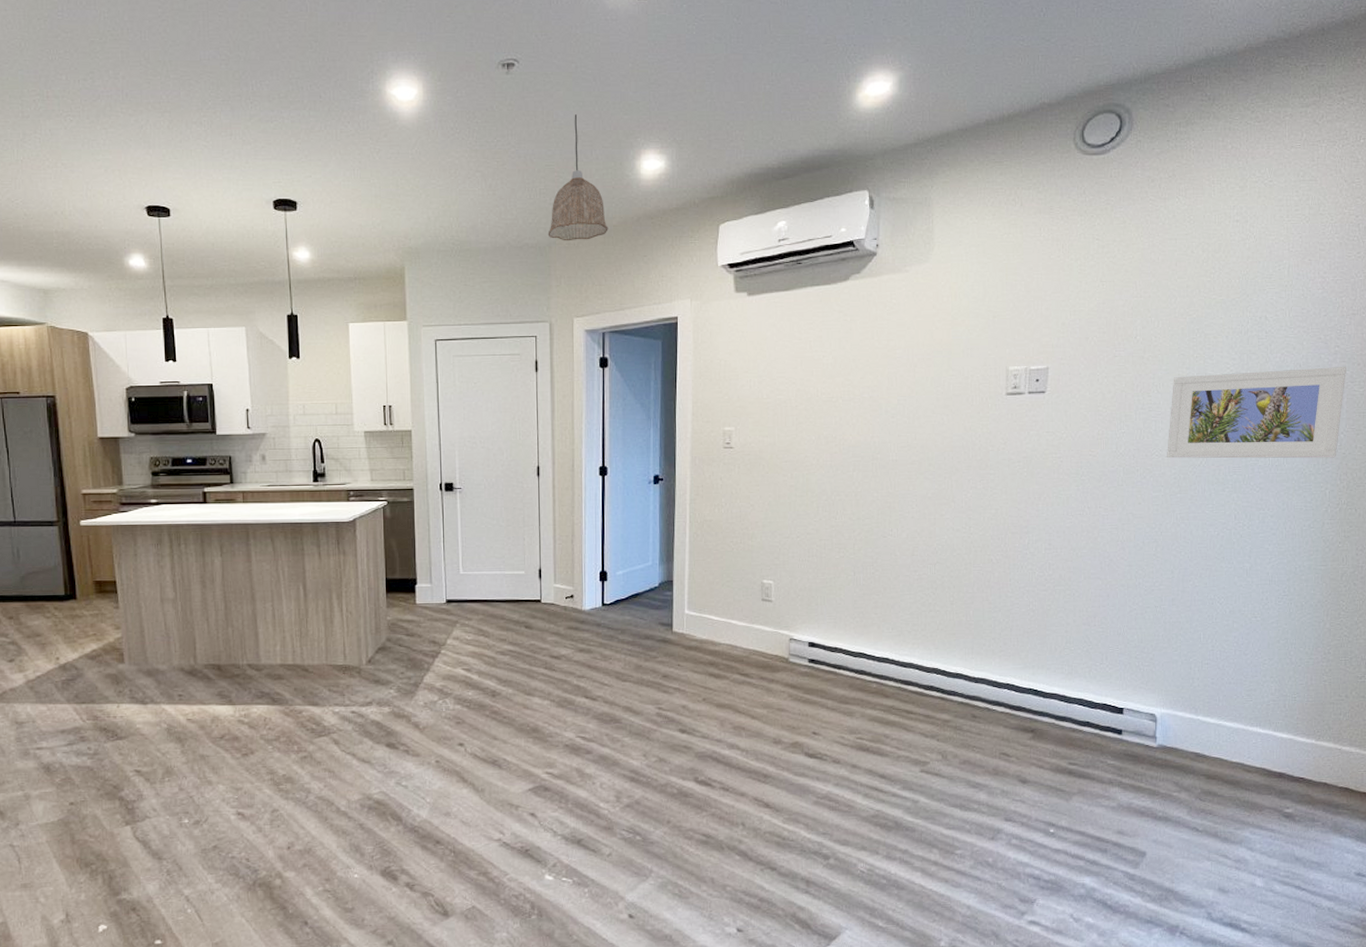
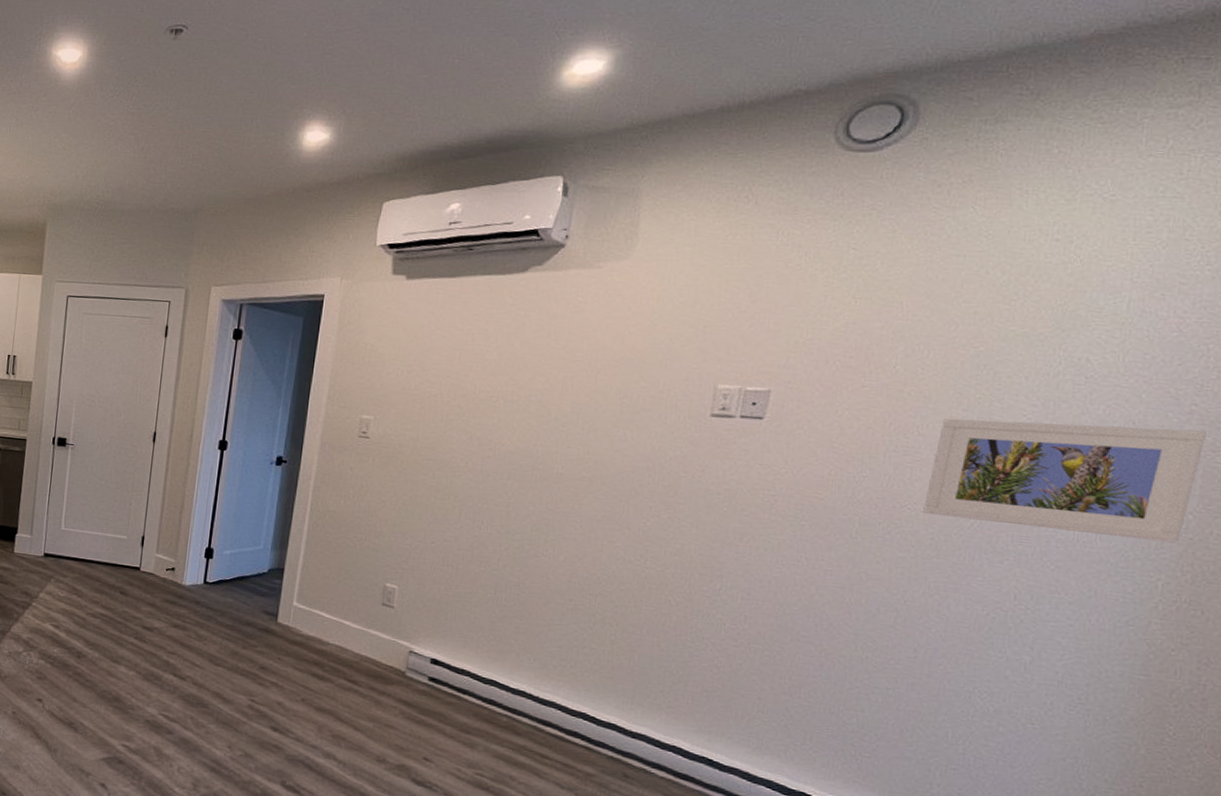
pendant lamp: present [548,114,608,241] -> none [195,82,261,209]

